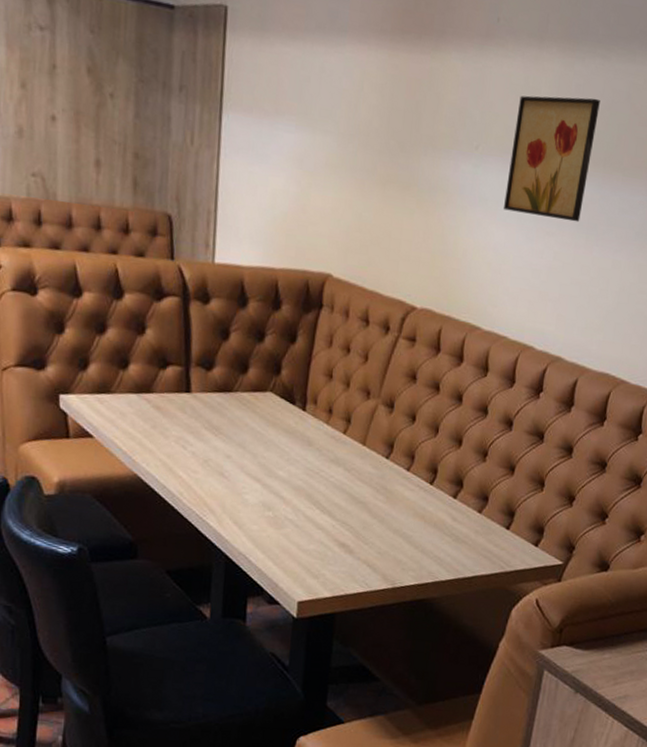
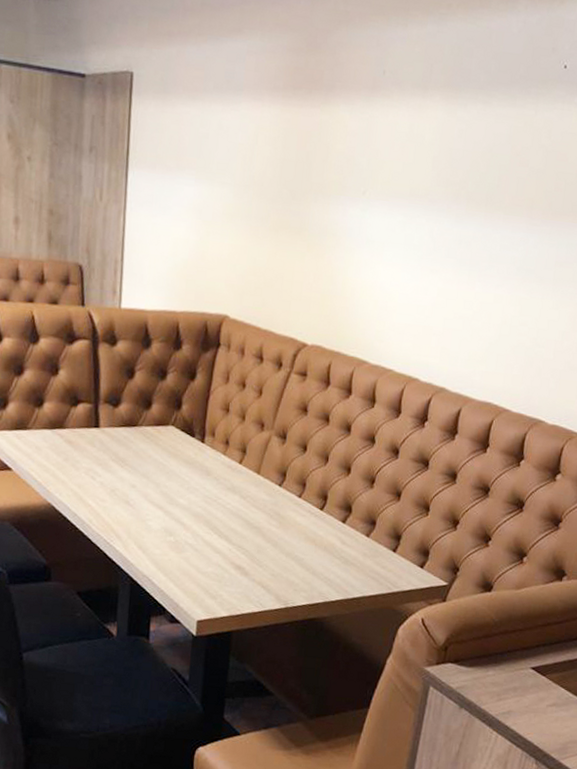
wall art: present [504,95,600,222] -> none [390,141,482,260]

